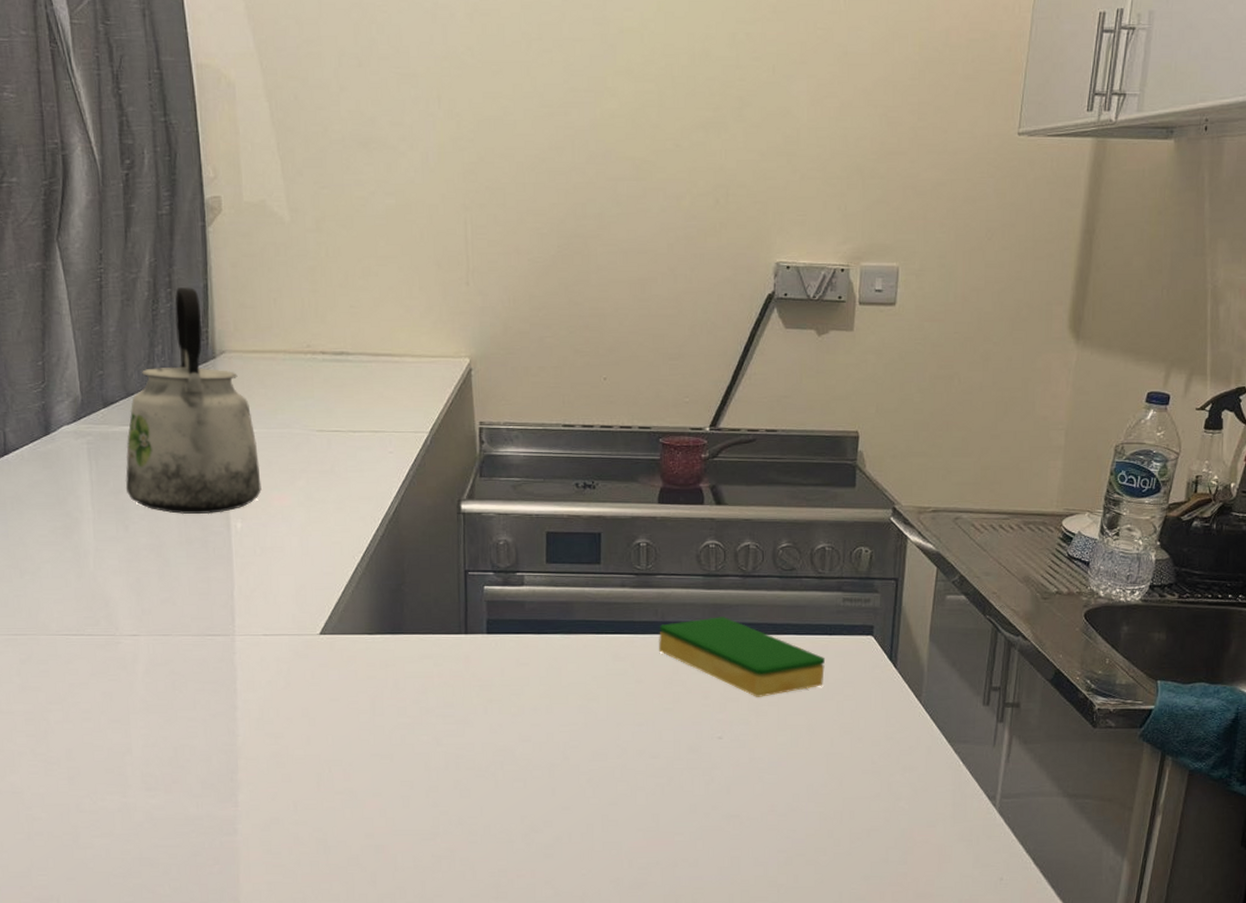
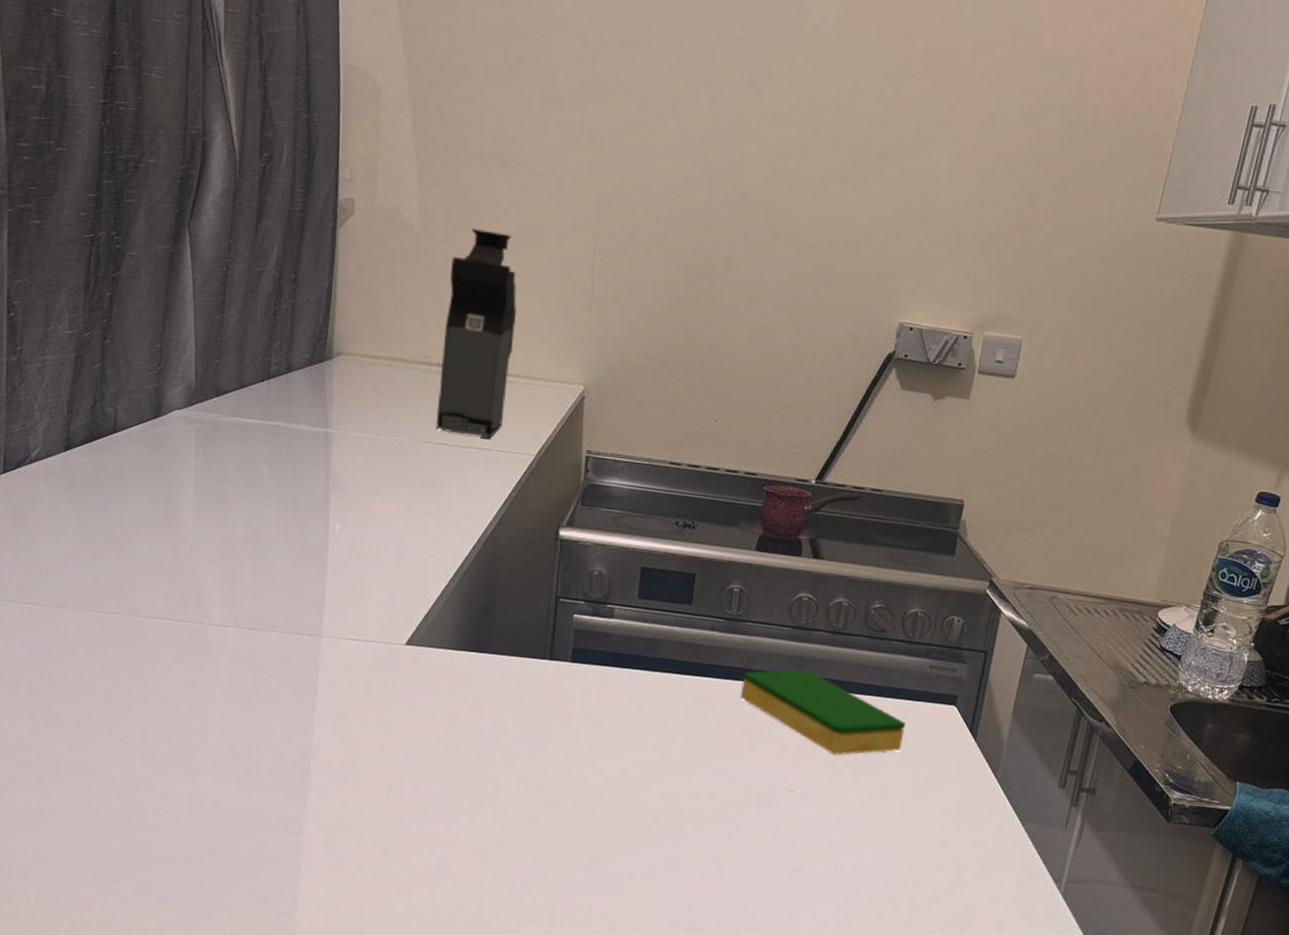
kettle: present [125,287,262,515] -> none [229,285,364,514]
coffee maker: none [324,214,395,420] -> present [436,229,517,438]

